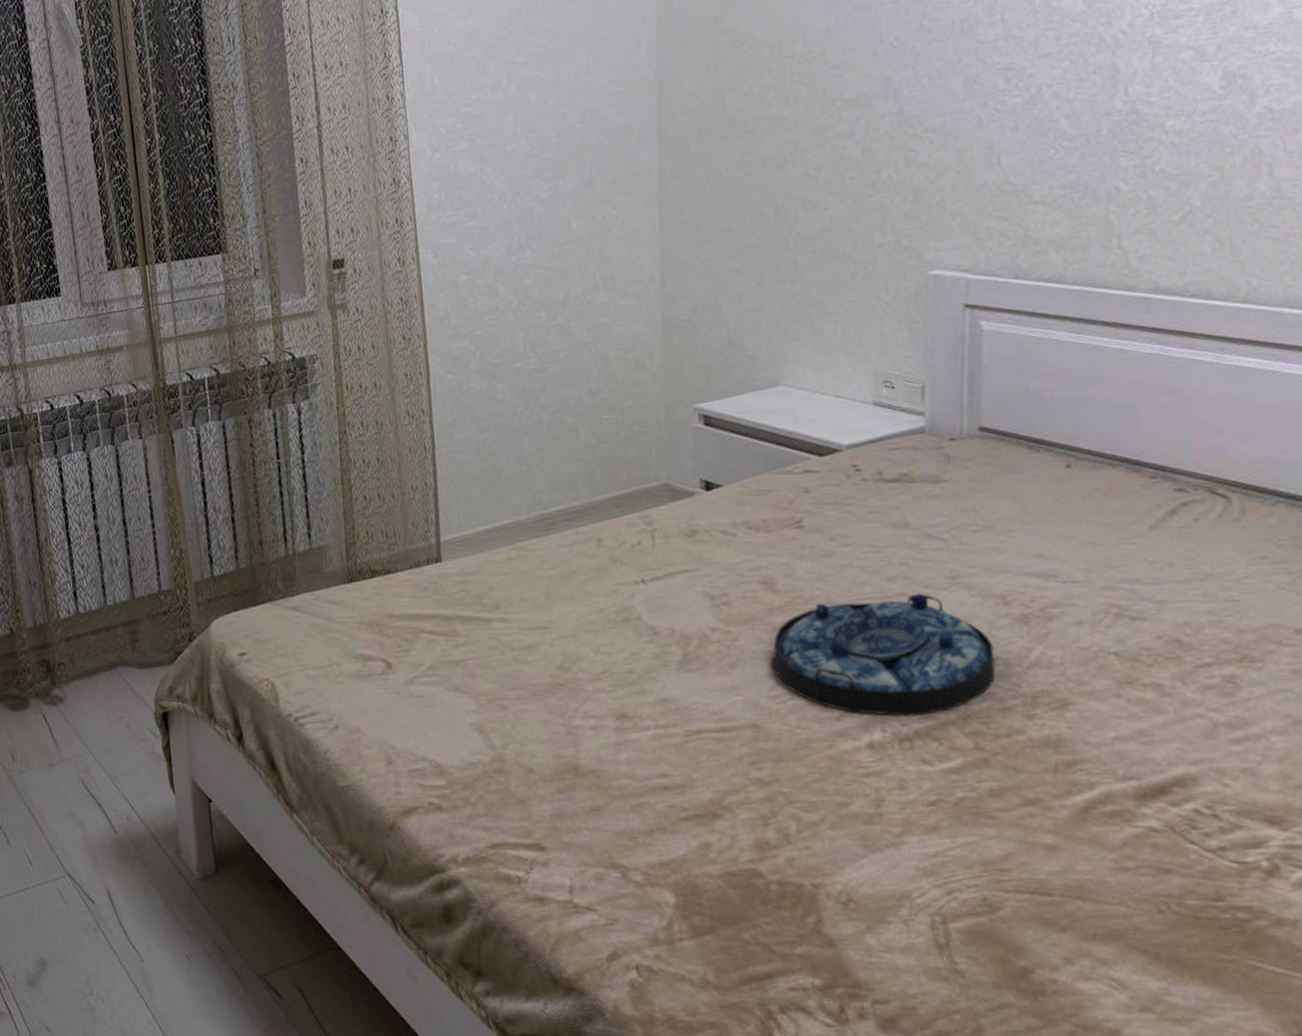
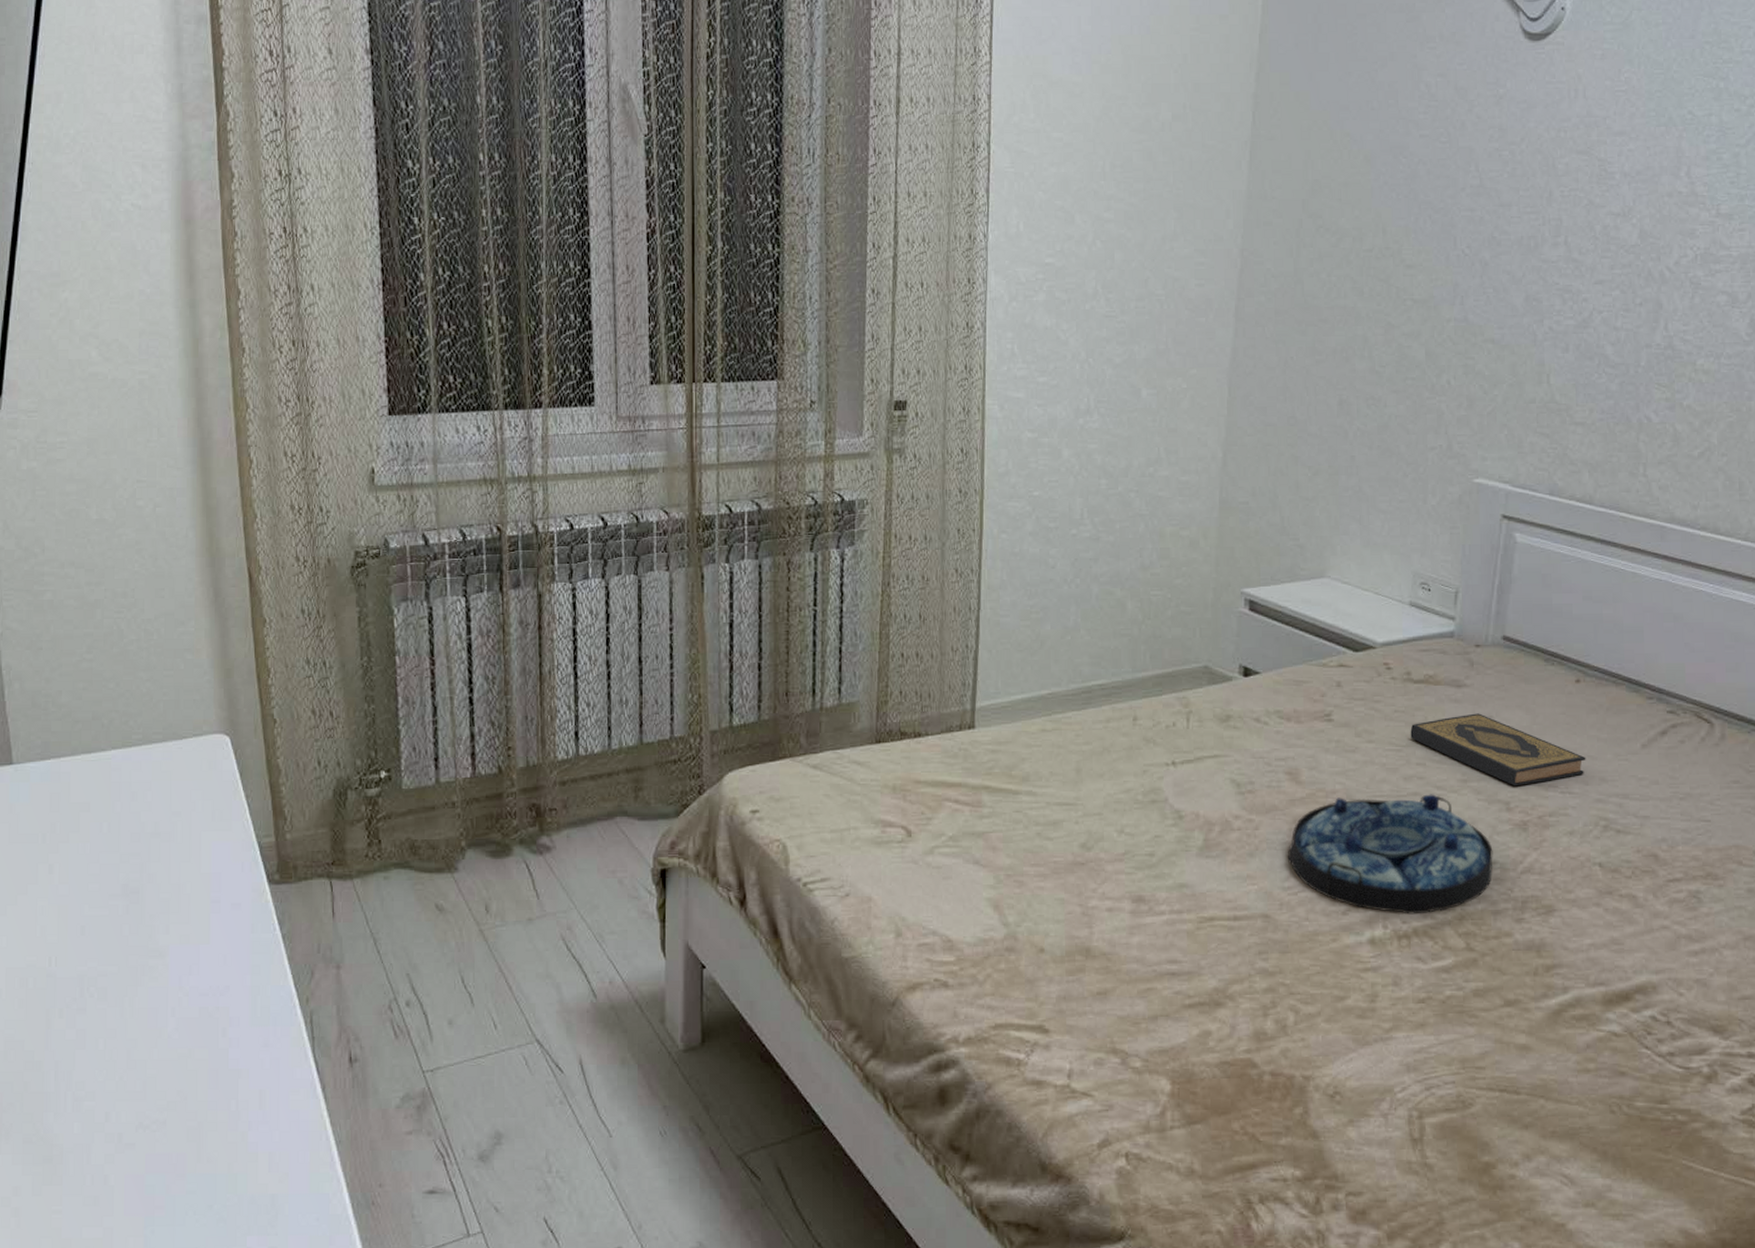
hardback book: none [888,508,1088,580] -> present [1410,713,1586,787]

